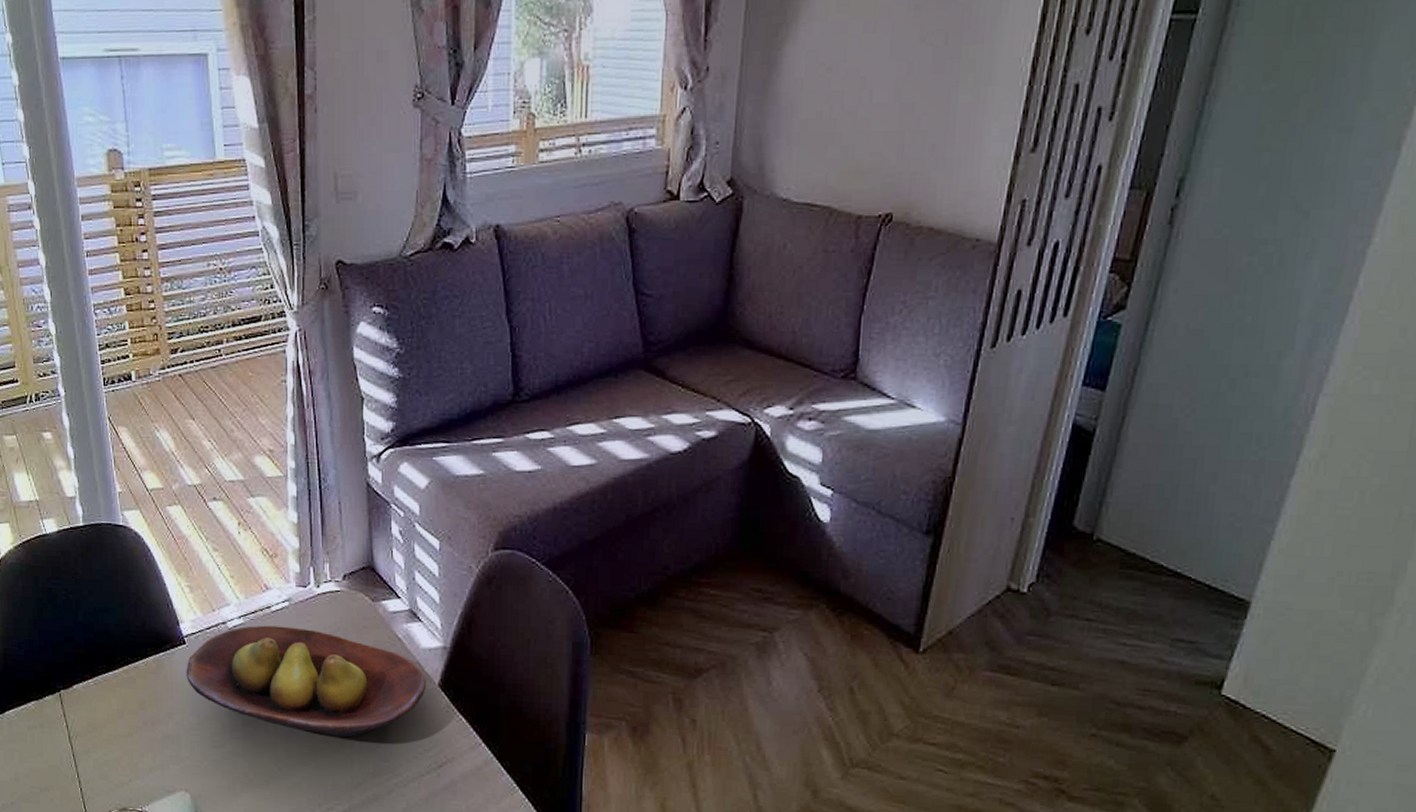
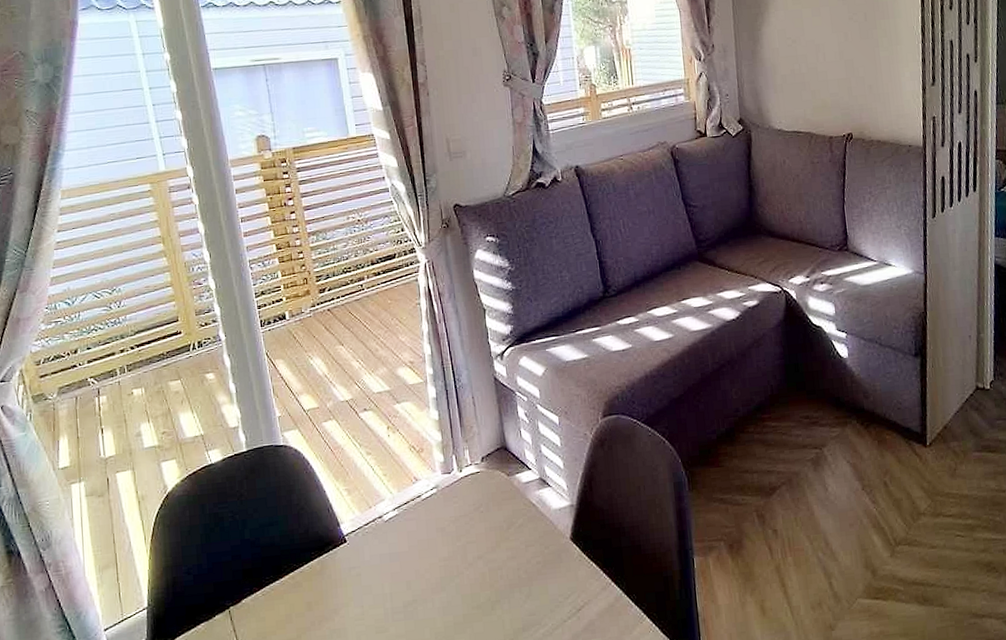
fruit bowl: present [186,625,426,738] -> none [348,509,560,602]

